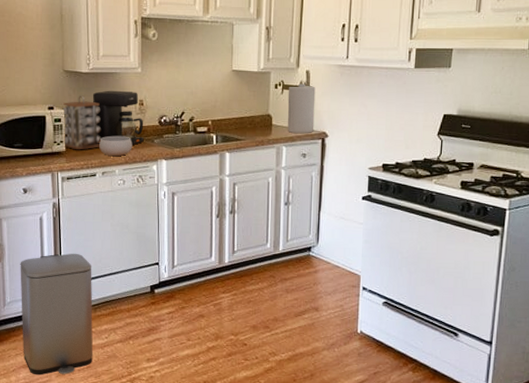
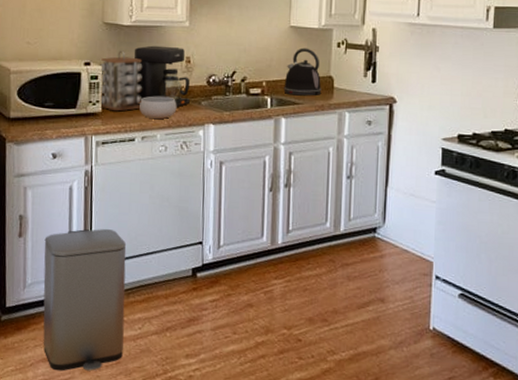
kettle: none [227,89,262,133] -> present [283,47,322,96]
paper towel holder: present [287,83,316,134] -> none [351,42,383,99]

